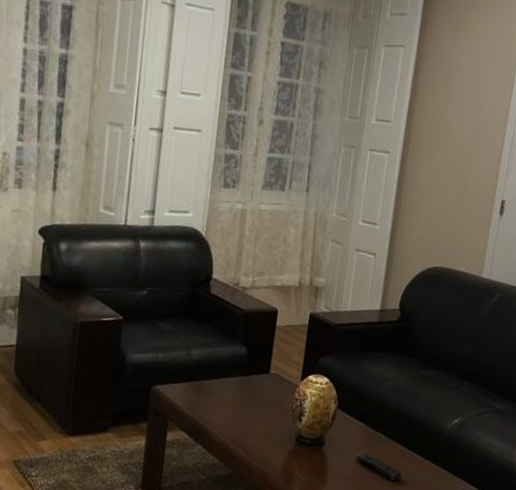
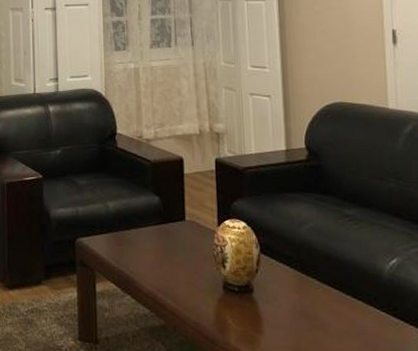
remote control: present [355,452,402,481] -> none [289,299,345,330]

